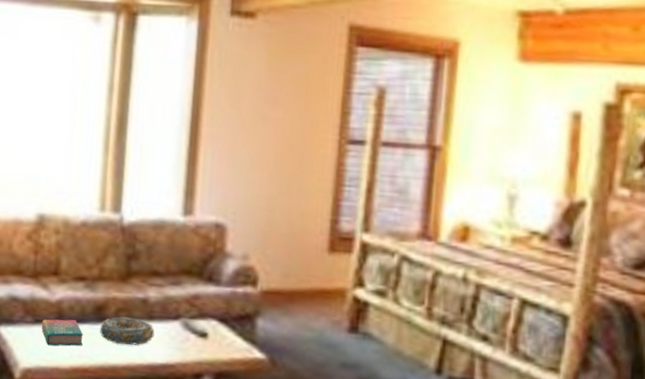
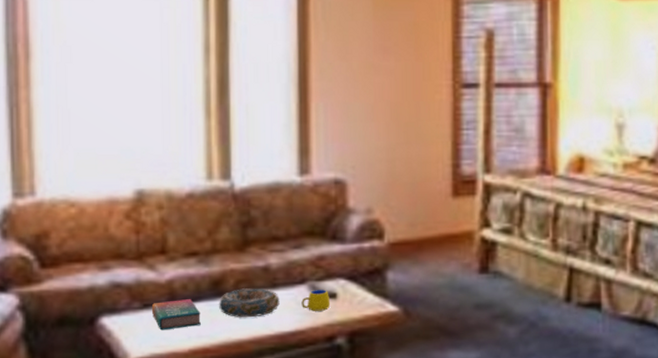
mug: none [174,327,201,348] -> present [302,290,331,311]

